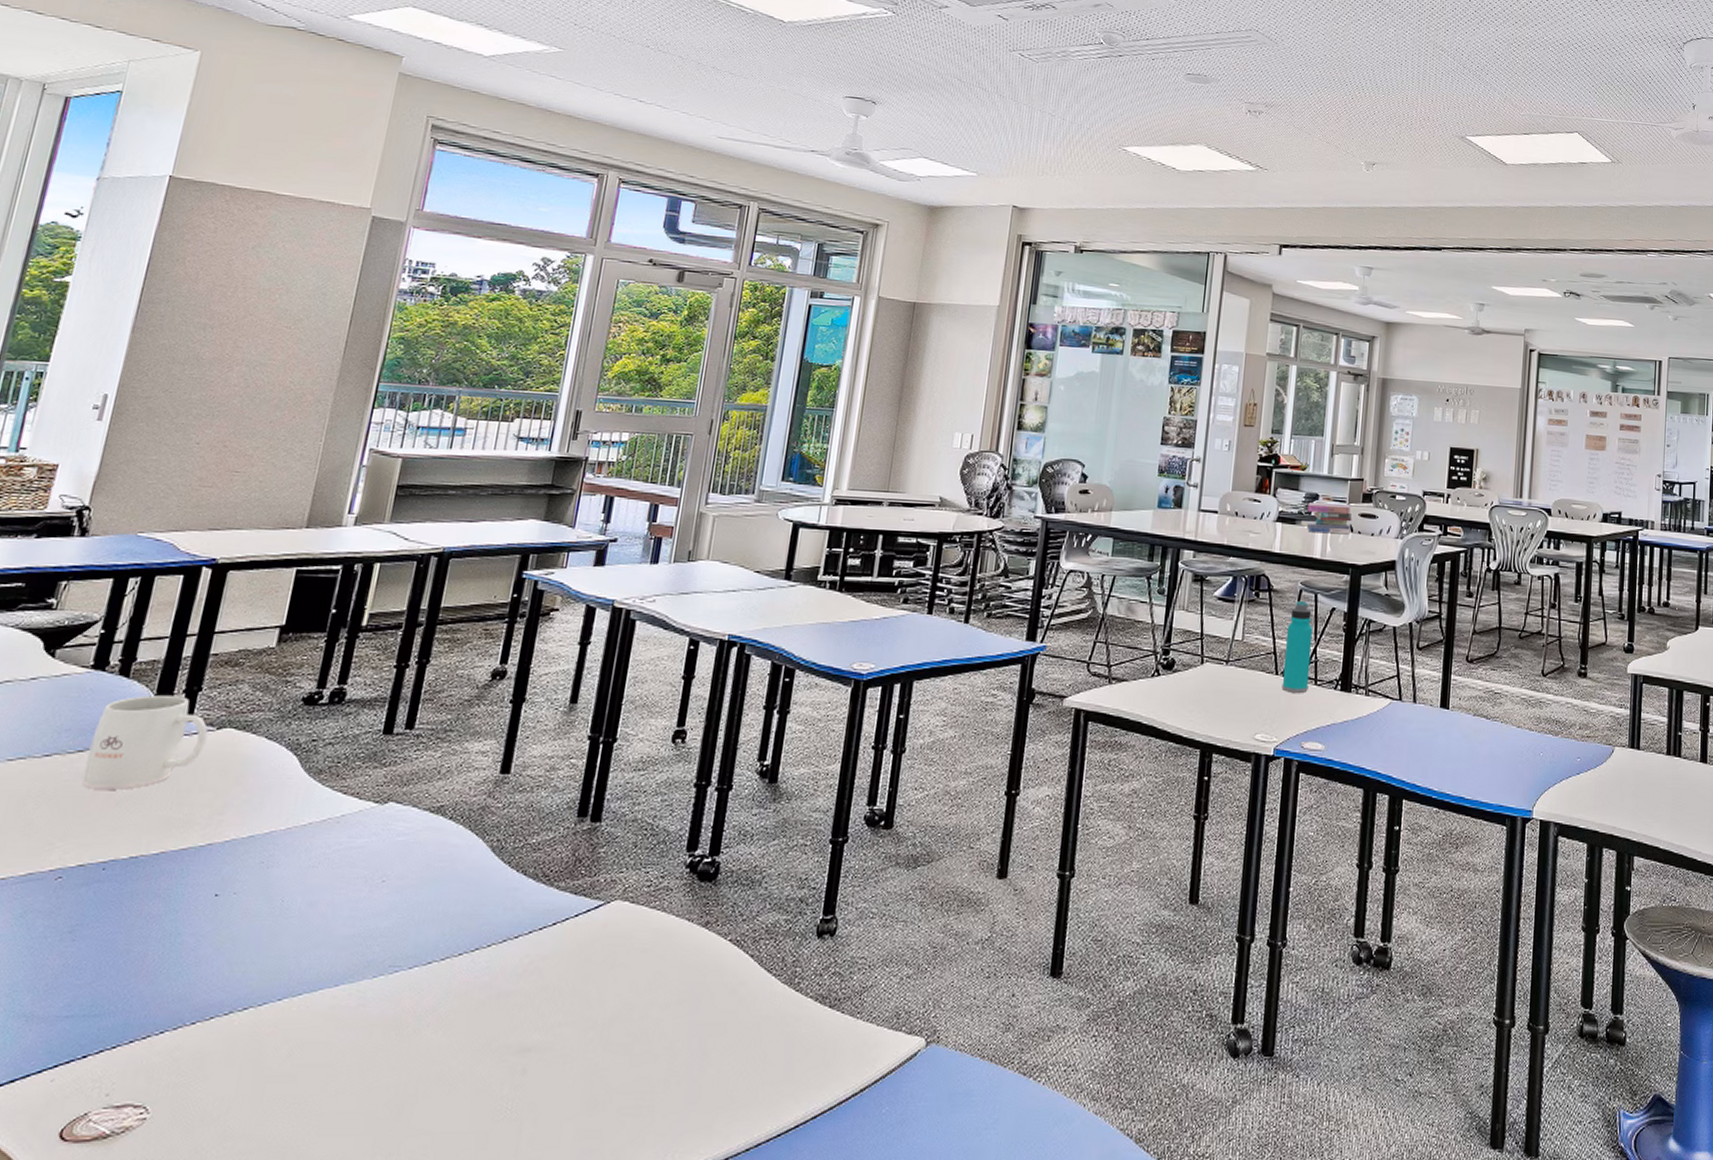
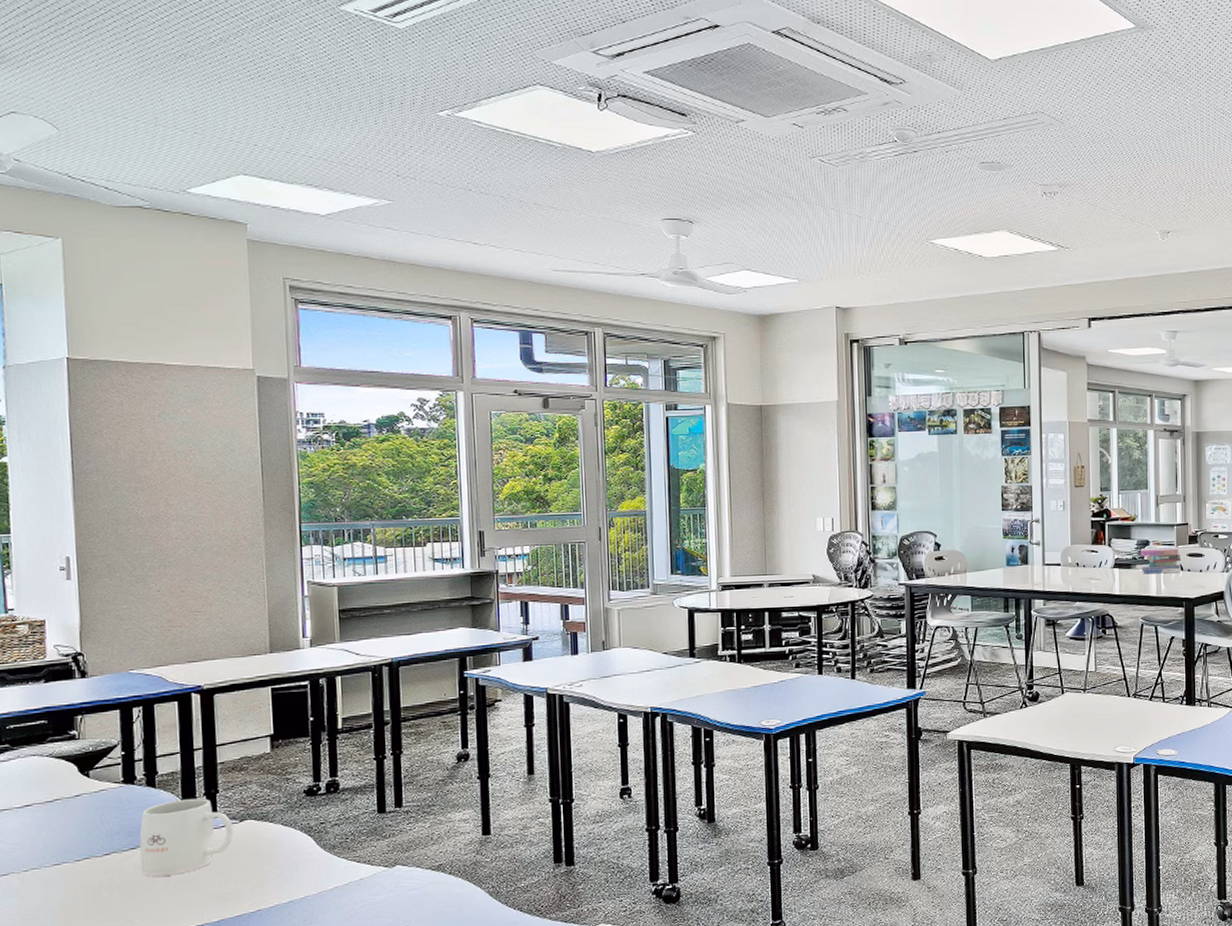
water bottle: present [1281,600,1313,693] -> none [1133,633,1158,710]

